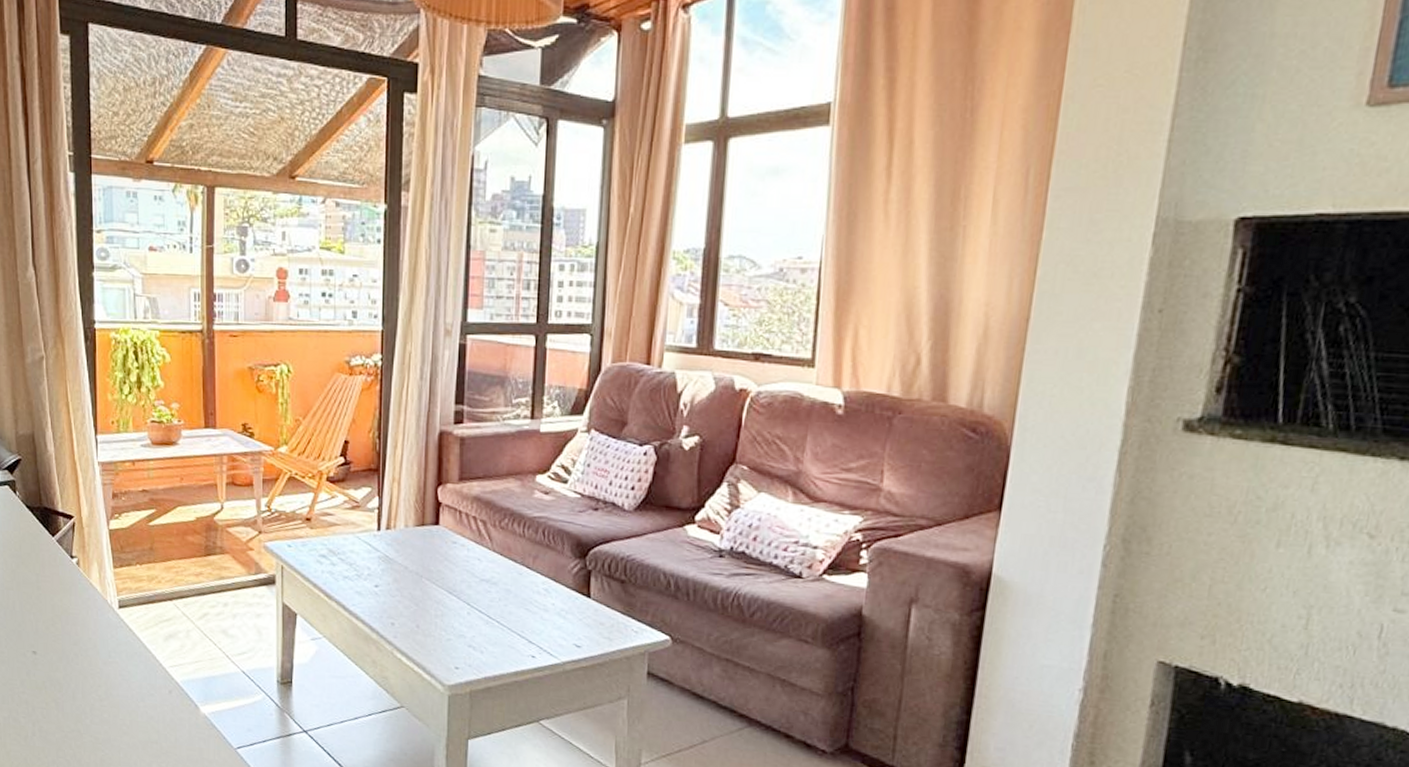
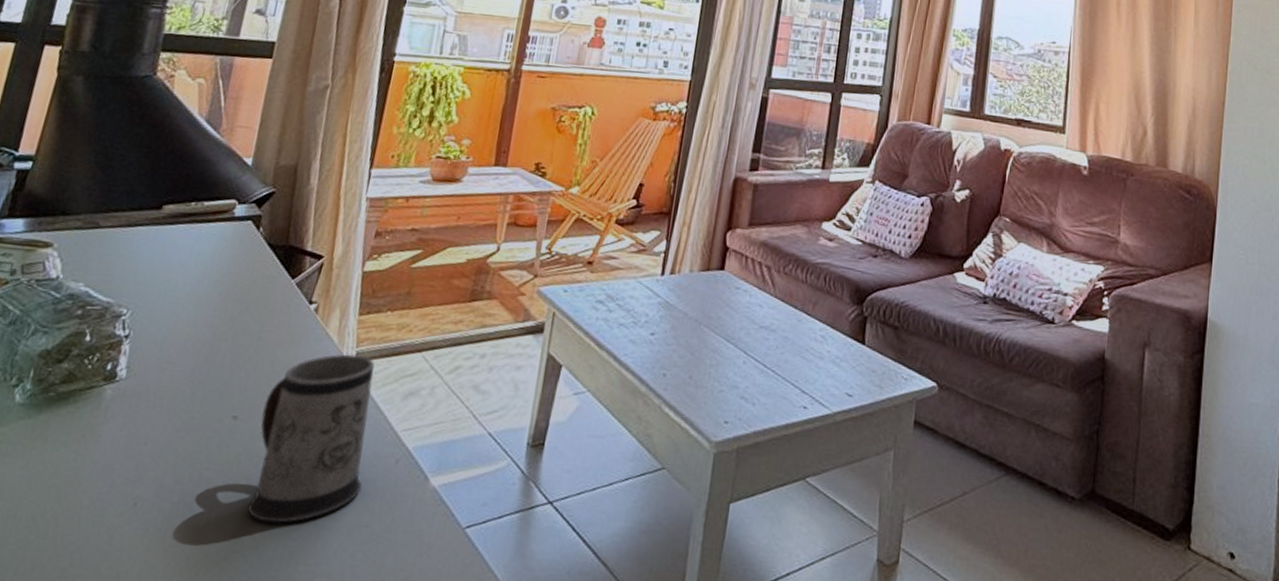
mug: none [55,601,145,737] -> present [247,354,376,523]

